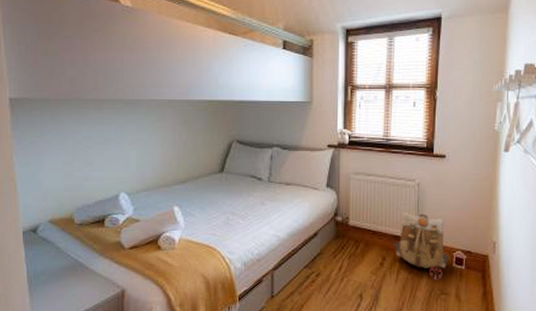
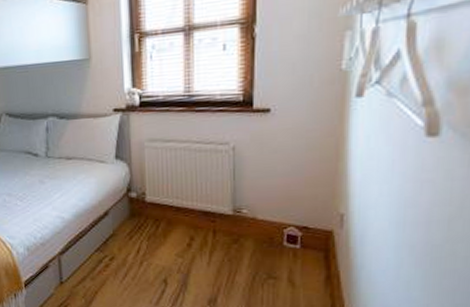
backpack: present [394,212,449,280] -> none [205,183,278,262]

